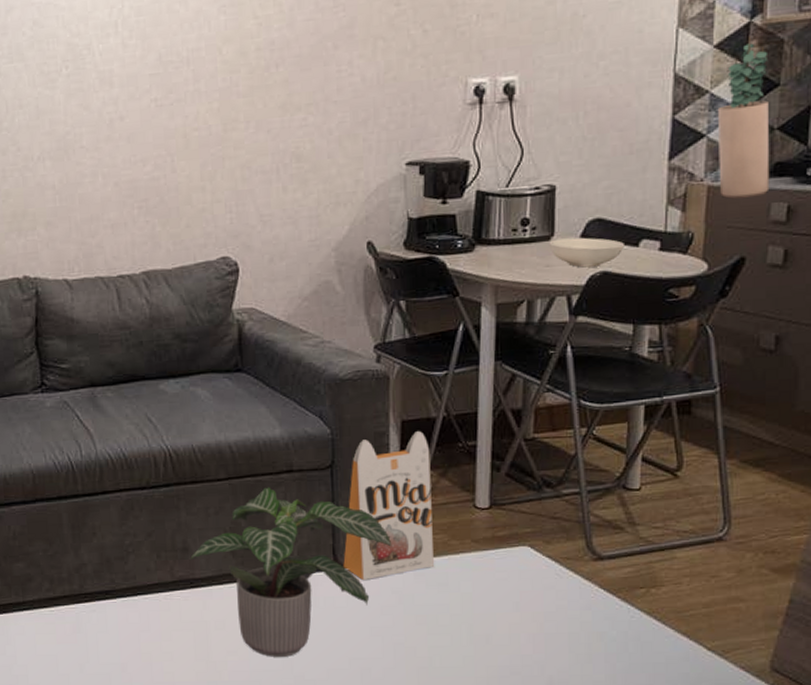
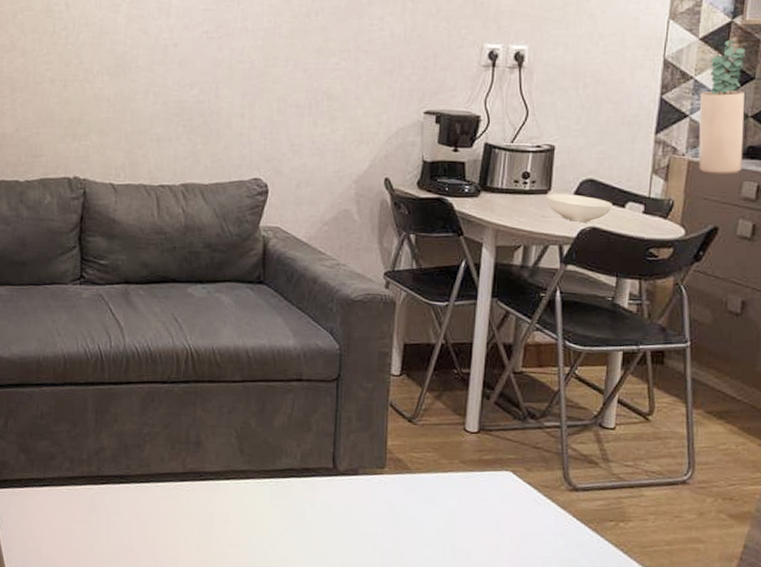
potted plant: present [190,487,392,657] -> none [202,393,388,554]
shopping bag: present [343,430,434,581] -> none [341,354,428,489]

